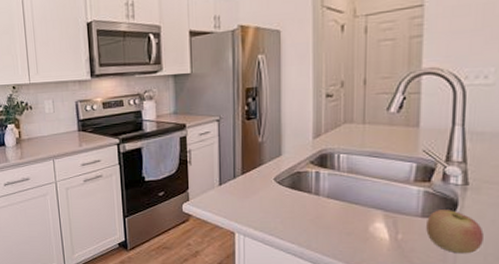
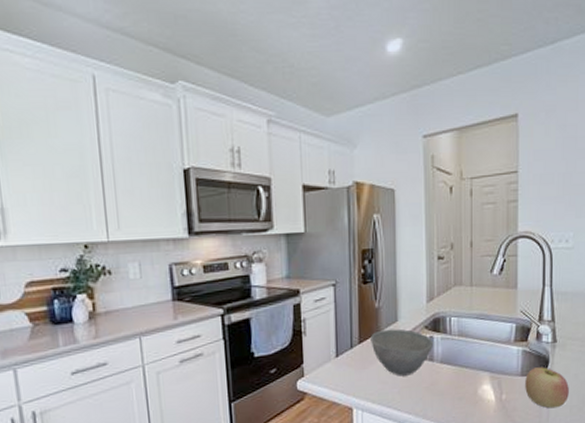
bowl: none [253,162,319,207] -> present [370,328,433,376]

